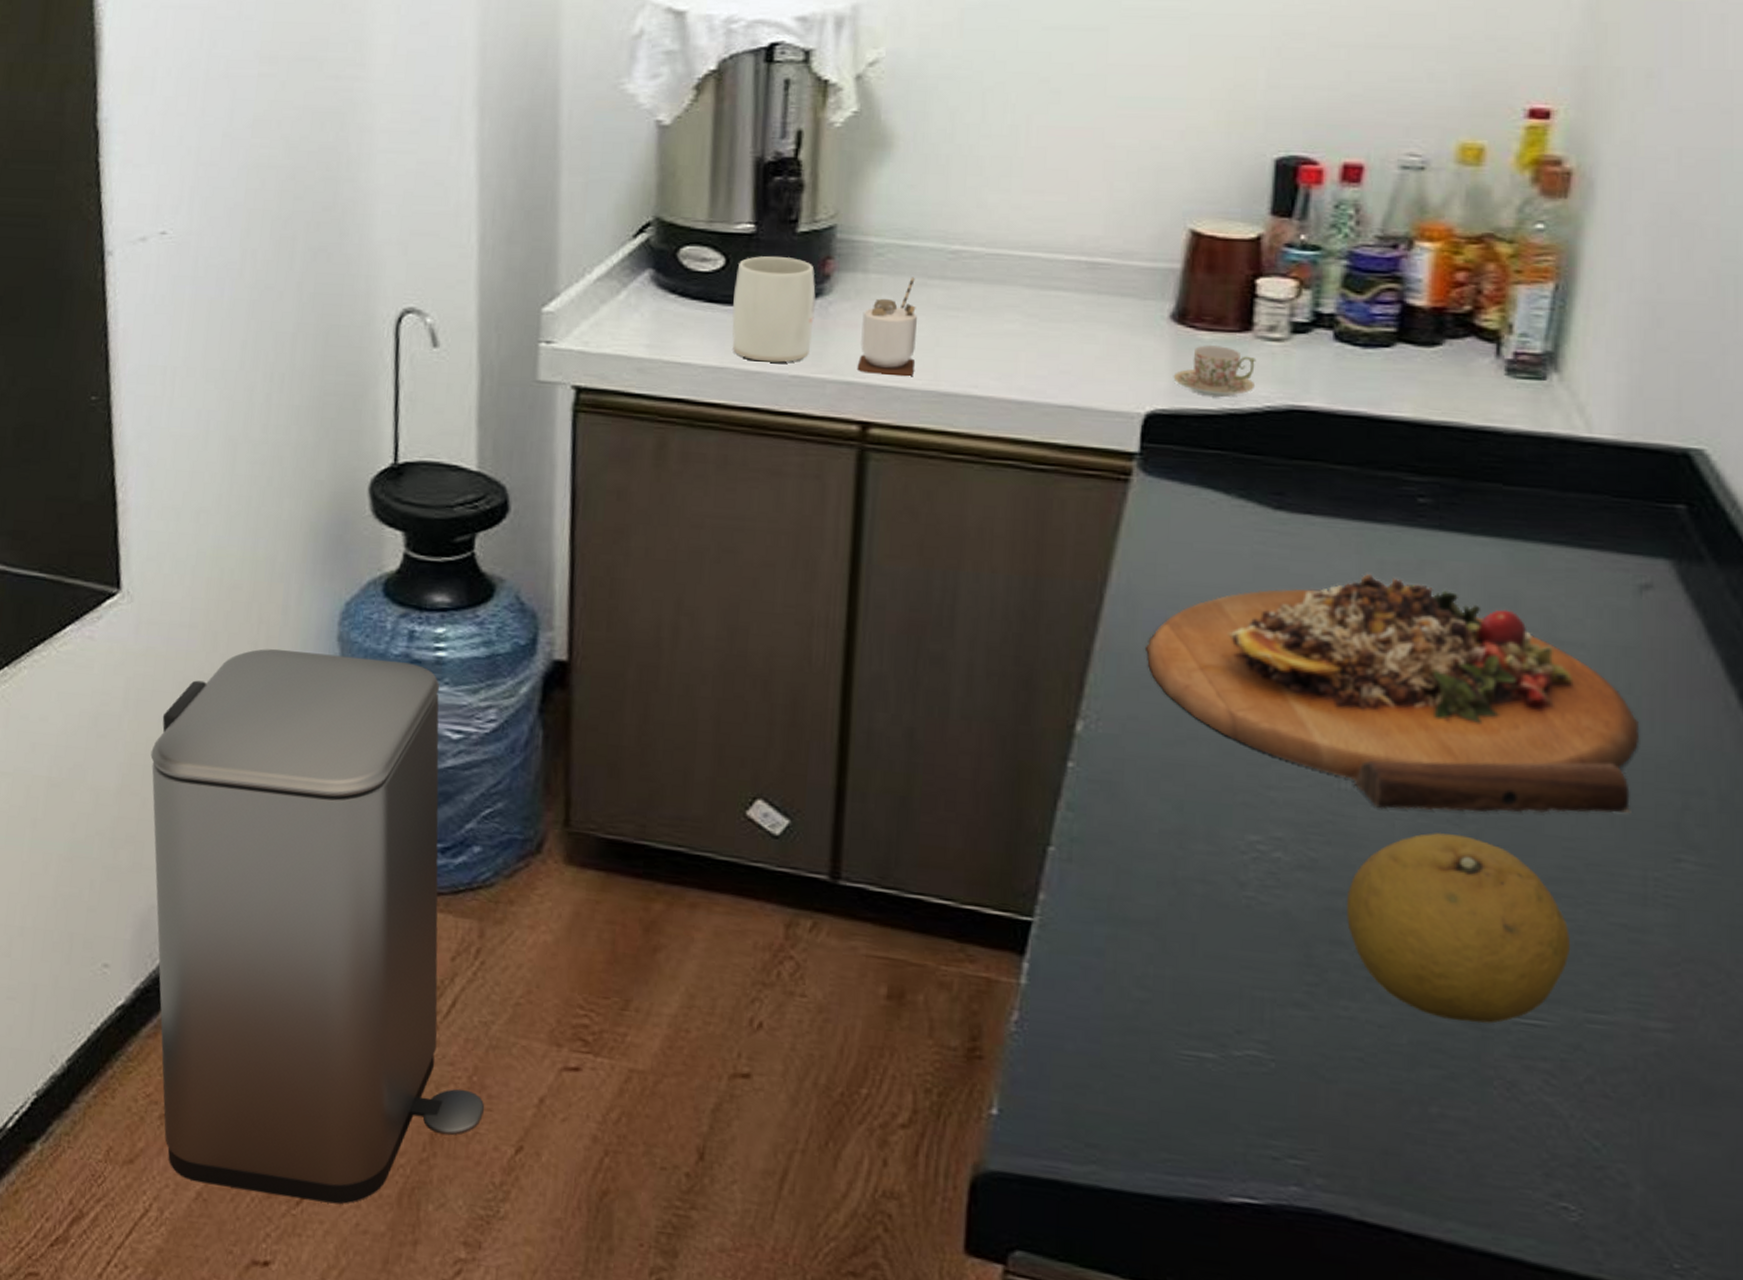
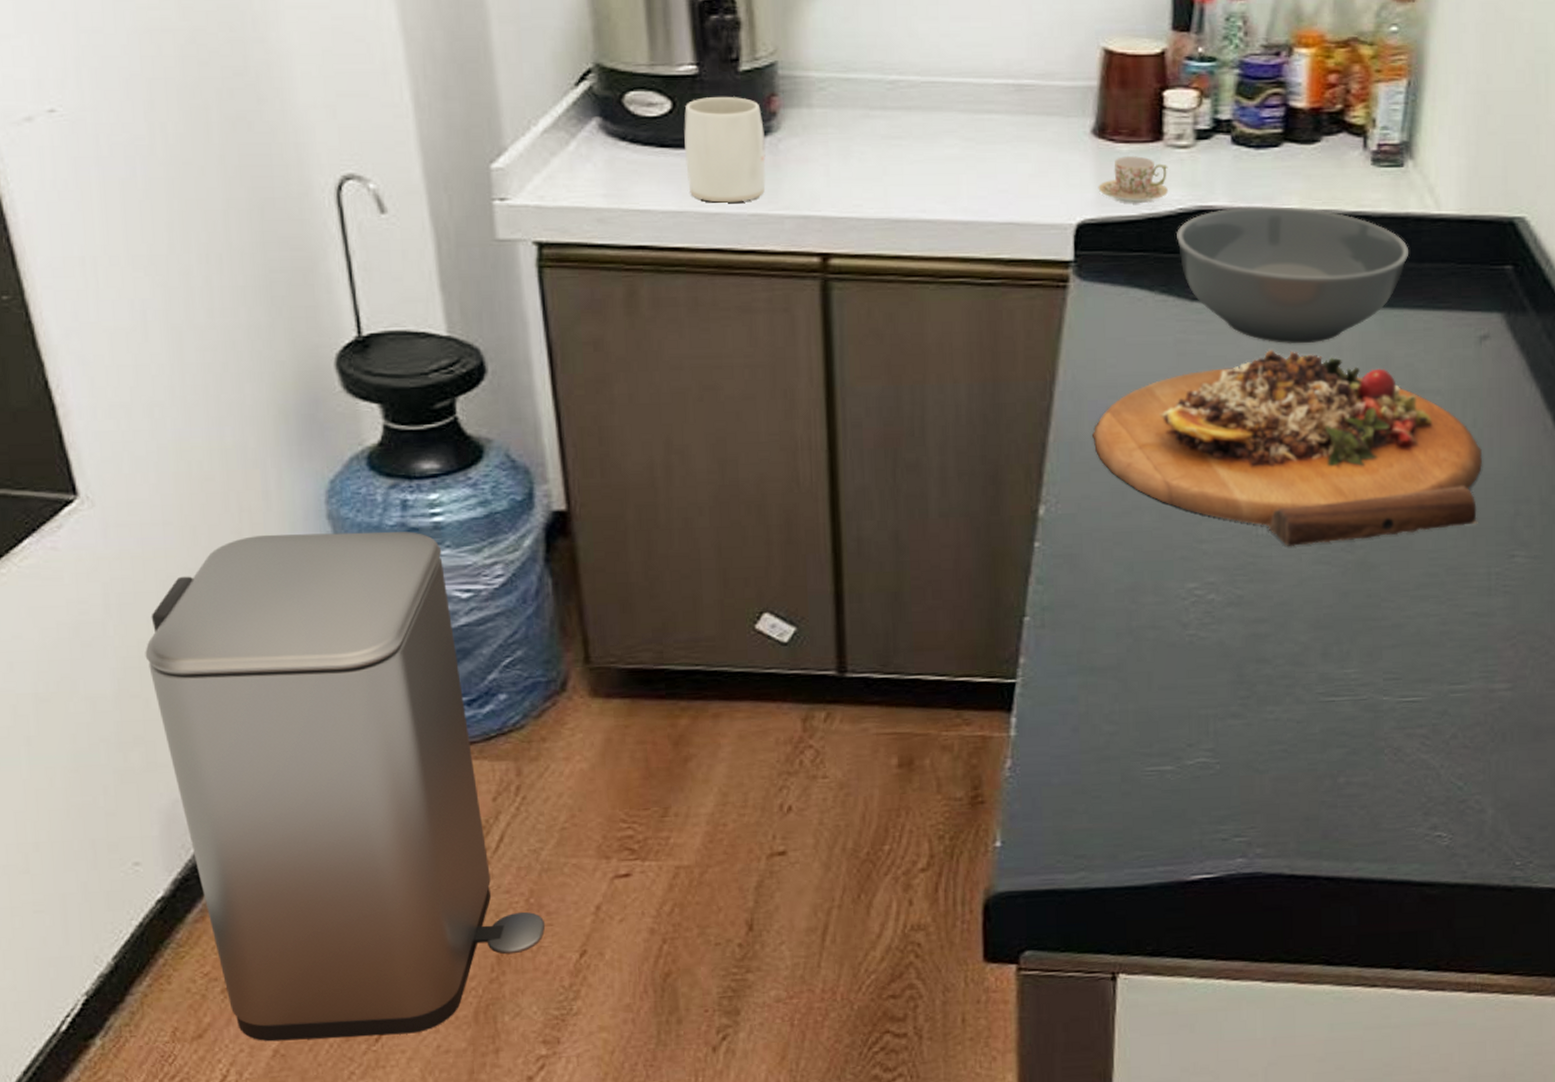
cup: present [857,277,917,377] -> none [811,109,866,207]
bowl: none [1261,410,1550,572] -> present [1177,206,1409,344]
fruit: present [1347,833,1571,1023] -> none [1268,560,1437,708]

